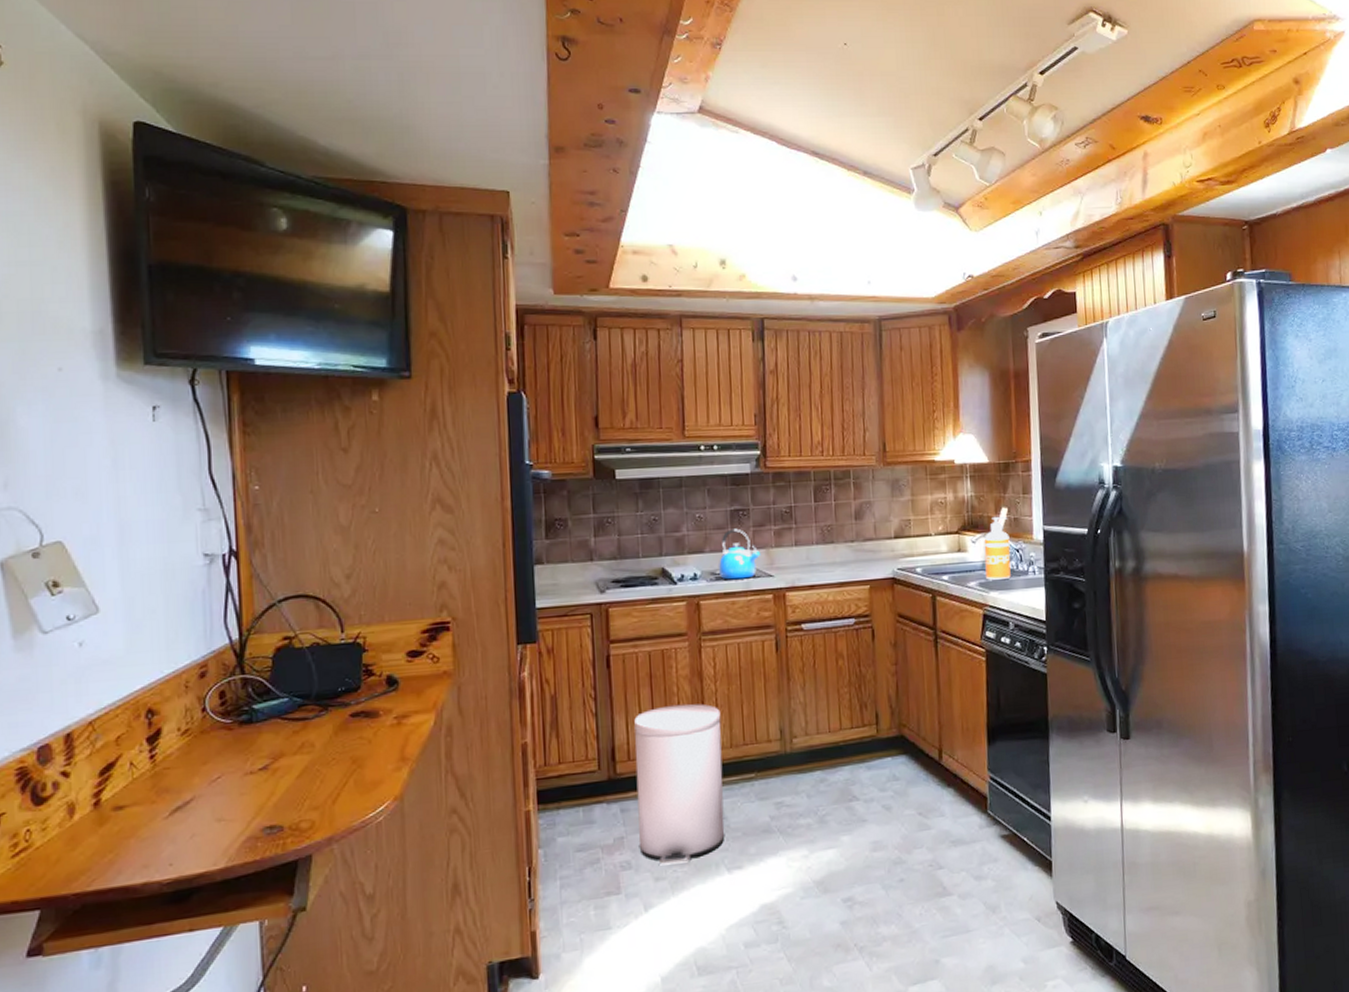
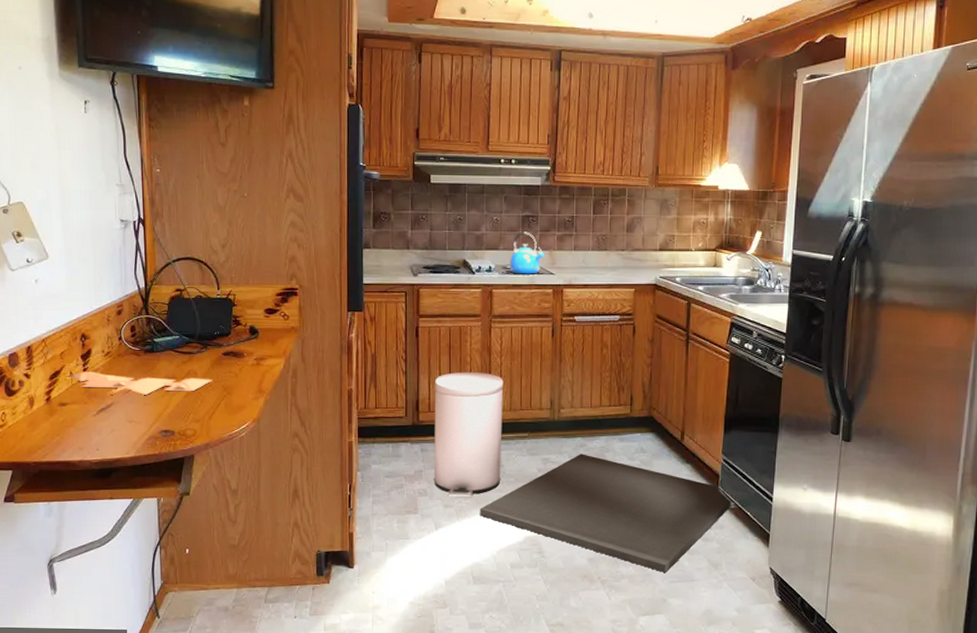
papers: none [123,750,337,787] -> present [65,372,213,396]
doormat: none [700,790,1009,927] -> present [480,454,736,573]
soap dispenser: present [984,516,1011,581] -> none [737,238,761,295]

